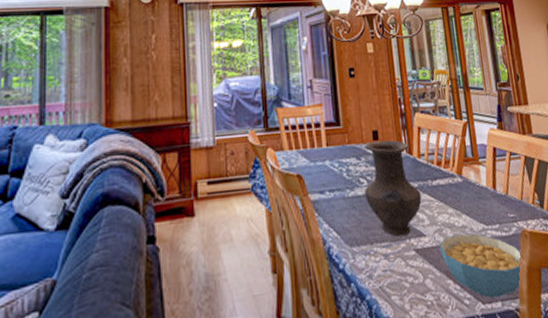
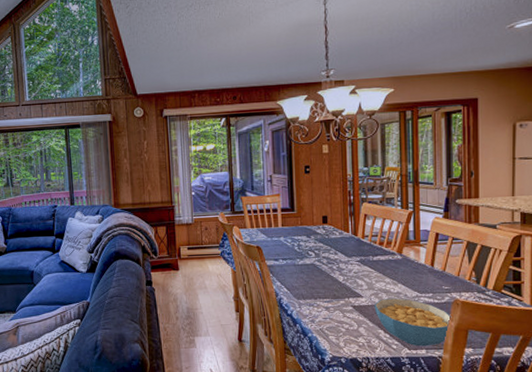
vase: present [365,140,422,237] -> none [312,224,362,296]

